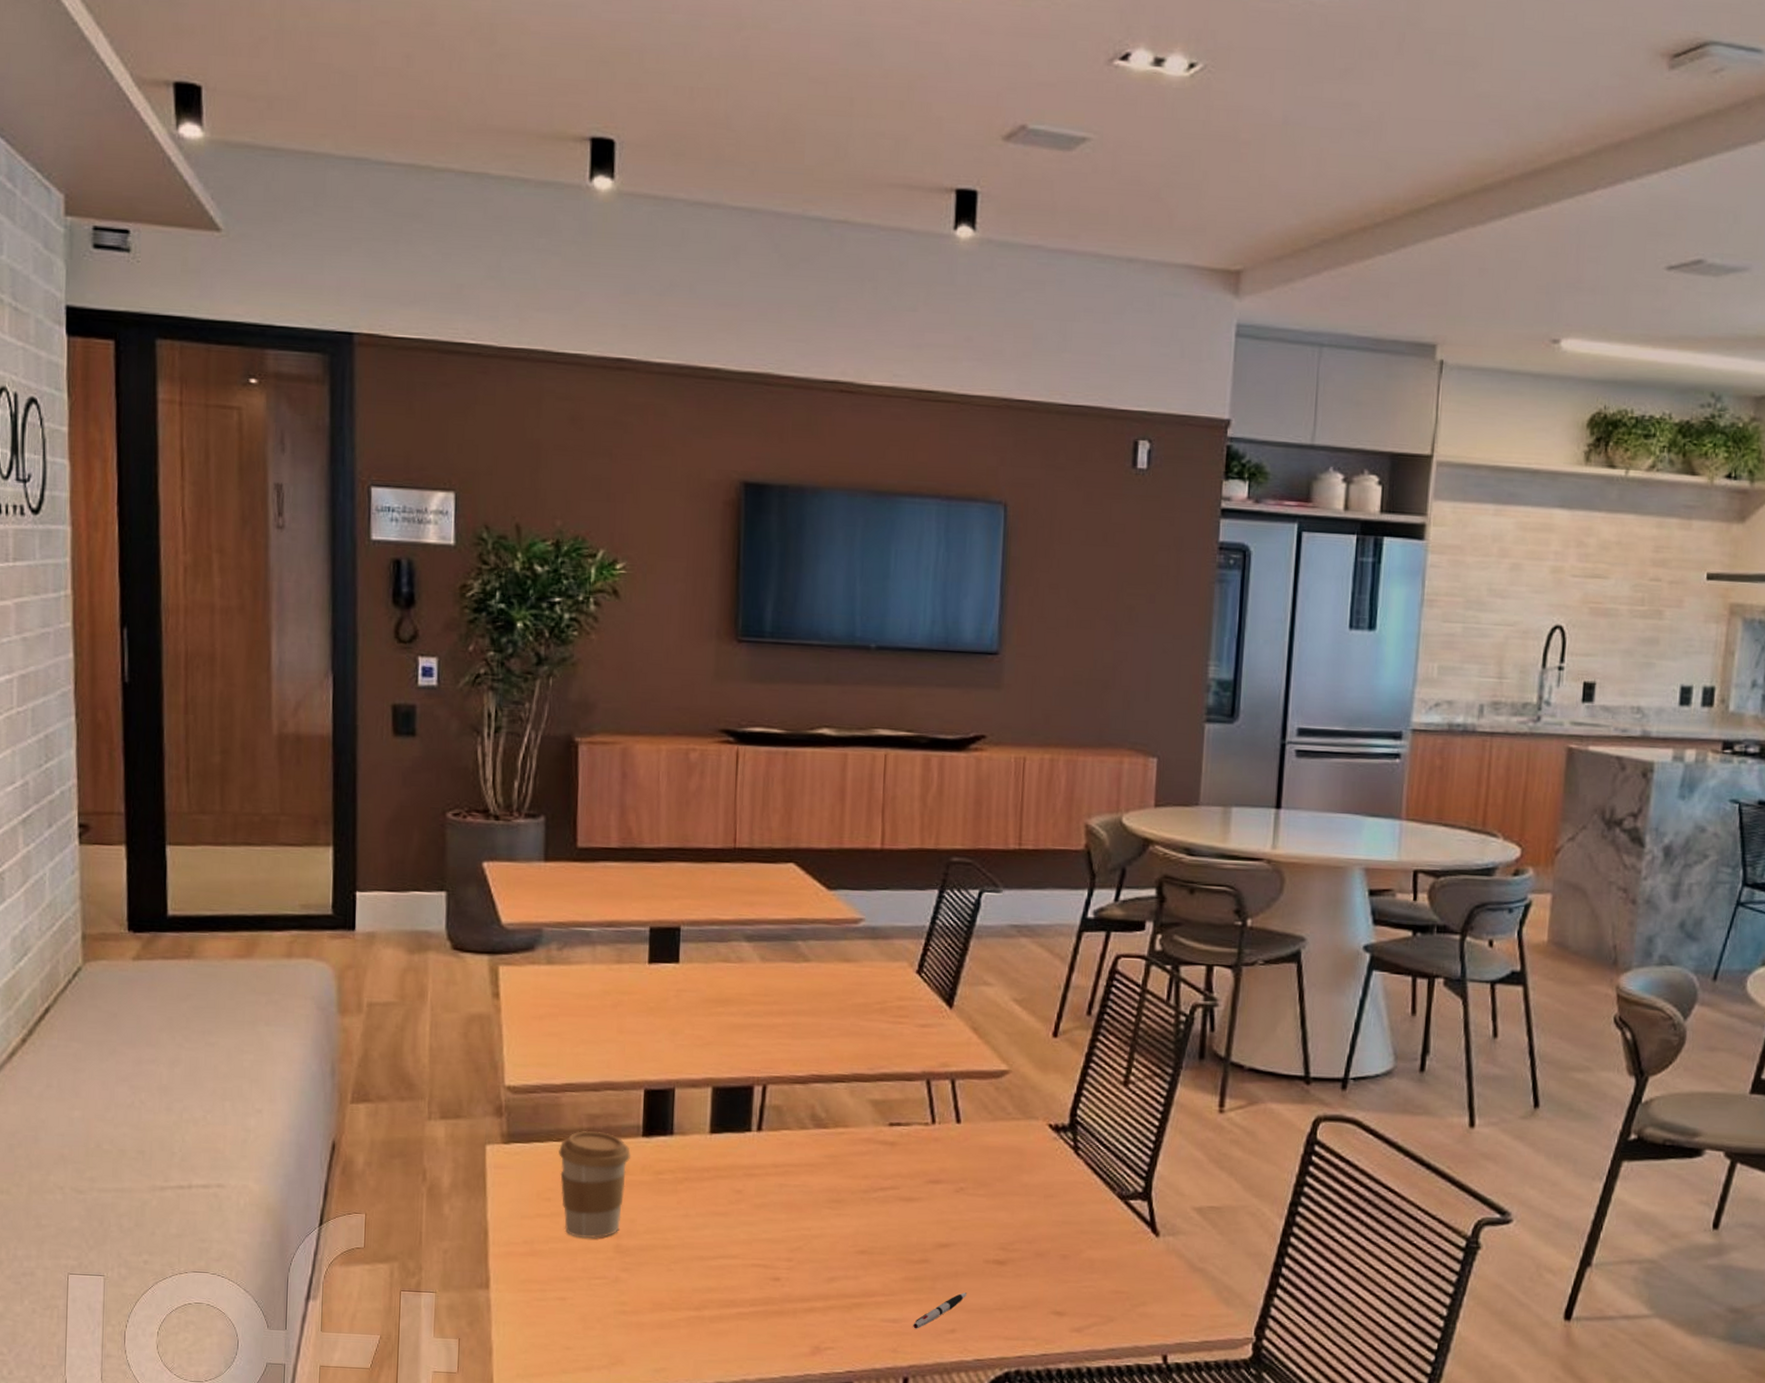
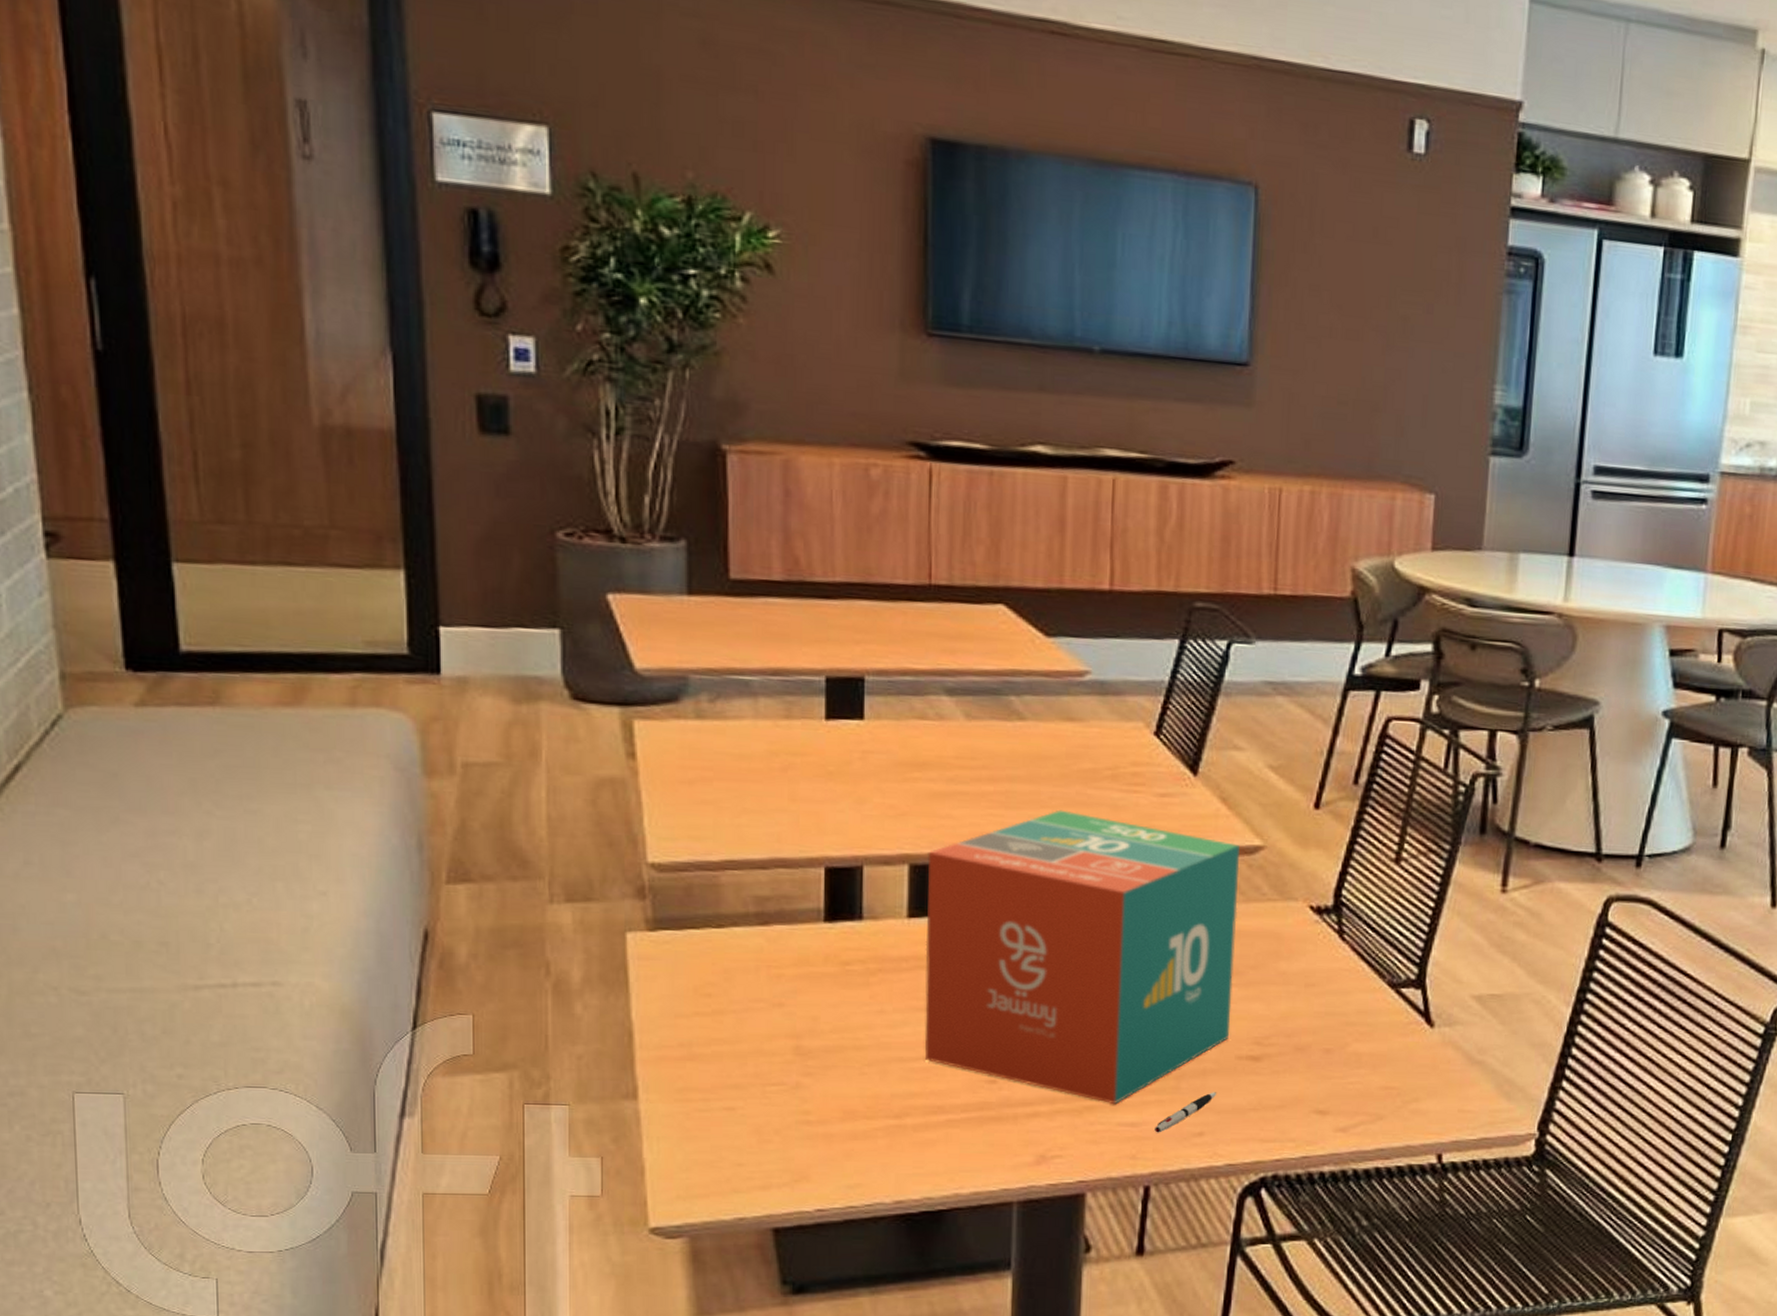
coffee cup: present [559,1130,630,1239] -> none [720,915,810,1040]
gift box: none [721,1039,988,1302] -> present [924,809,1240,1105]

